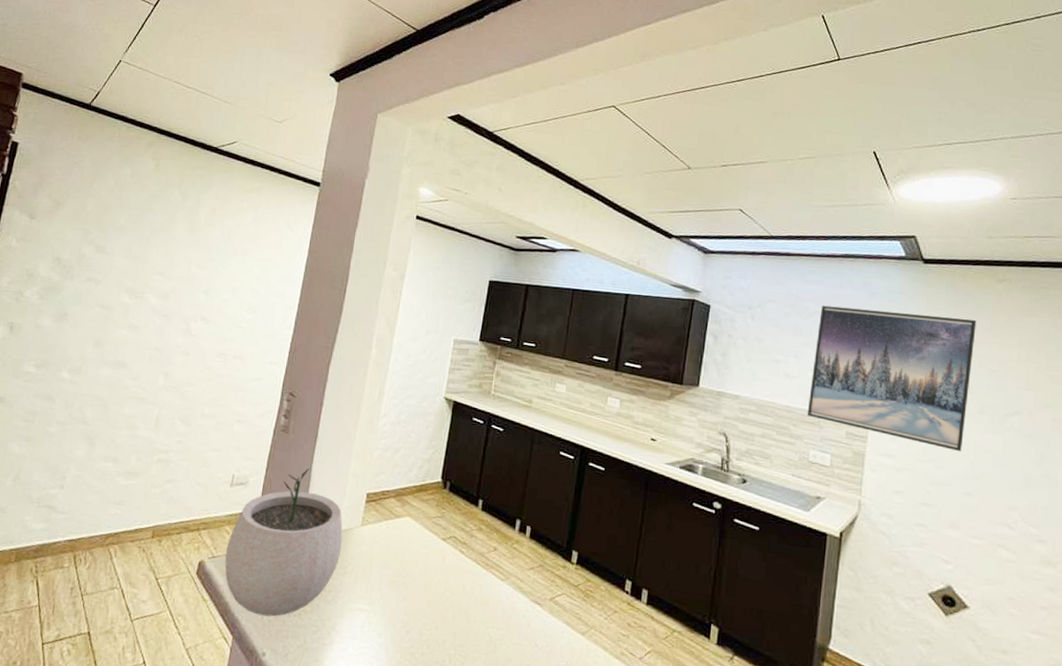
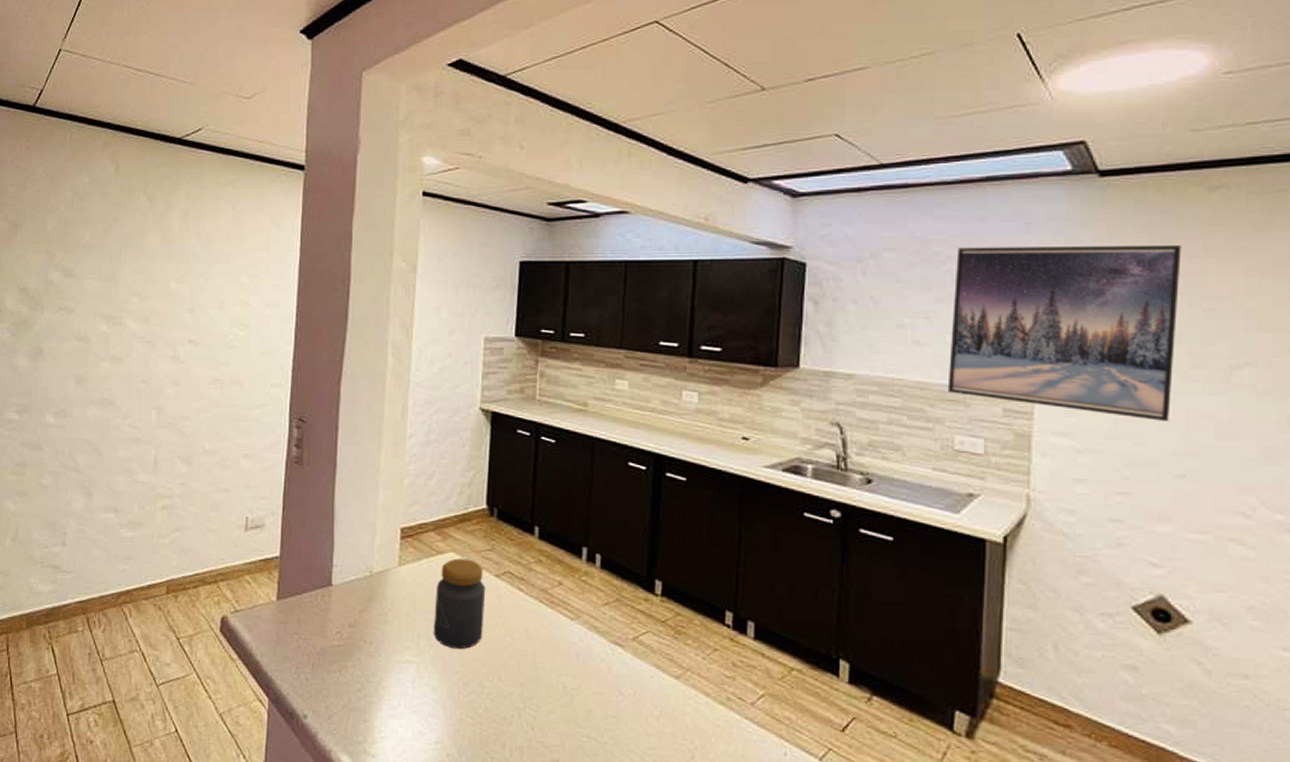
plant pot: present [225,467,343,617] -> none [250,503,378,675]
jar: none [384,522,433,601] -> present [433,558,486,650]

